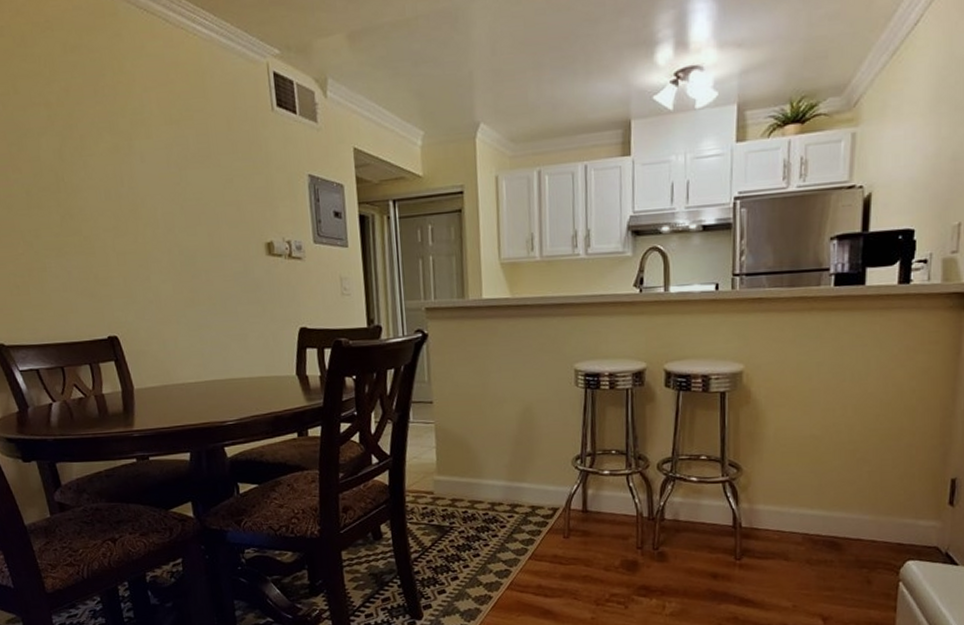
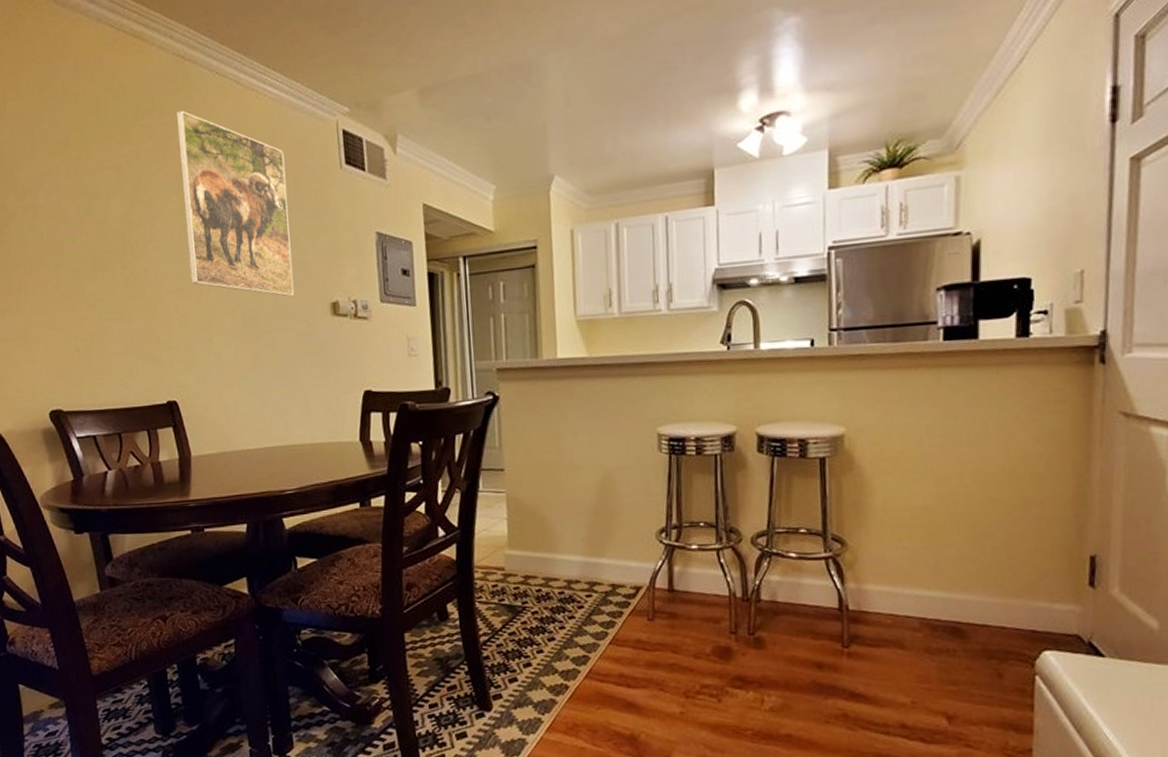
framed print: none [104,47,230,237] -> present [175,110,294,297]

